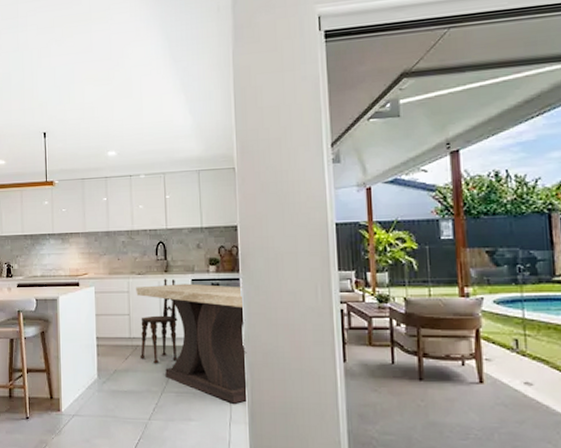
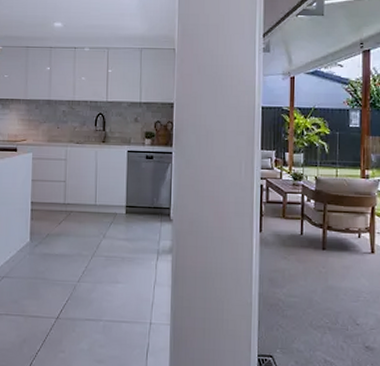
table: present [136,283,247,404] -> none [73,154,175,268]
dining chair: present [139,278,178,364] -> none [72,149,112,229]

